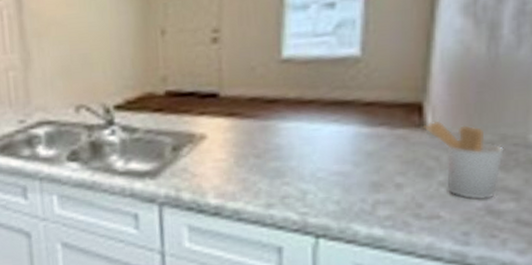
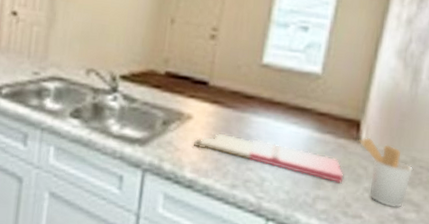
cutting board: none [213,147,409,182] -> present [194,134,344,184]

